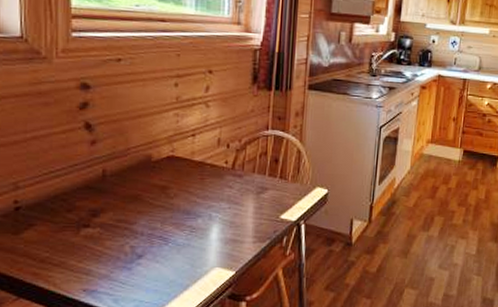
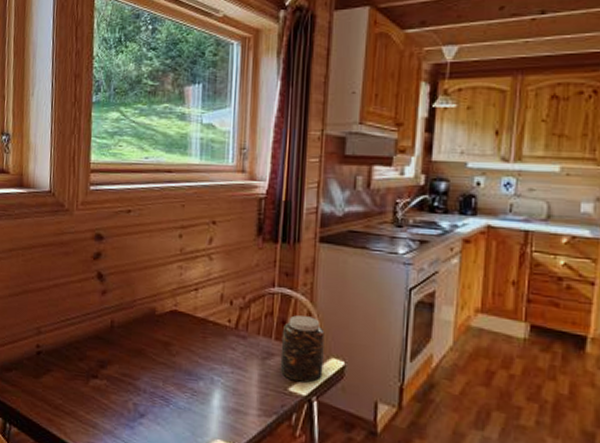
jar: none [273,154,312,210] -> present [280,315,325,383]

